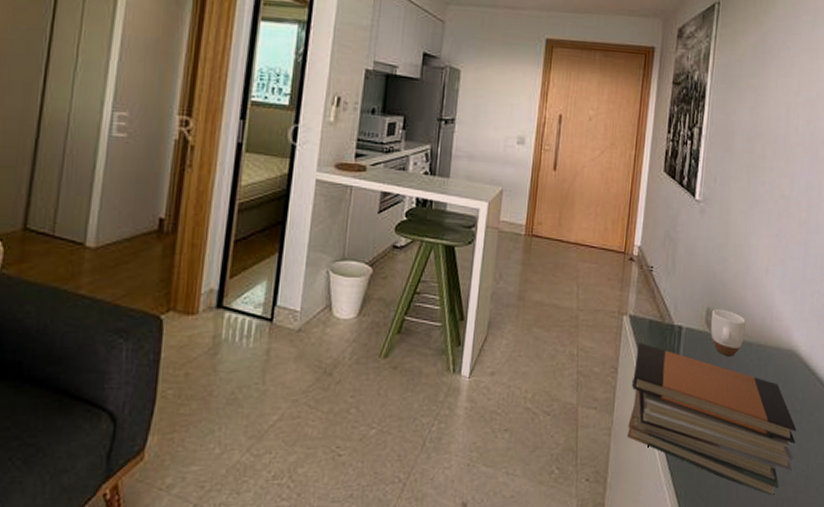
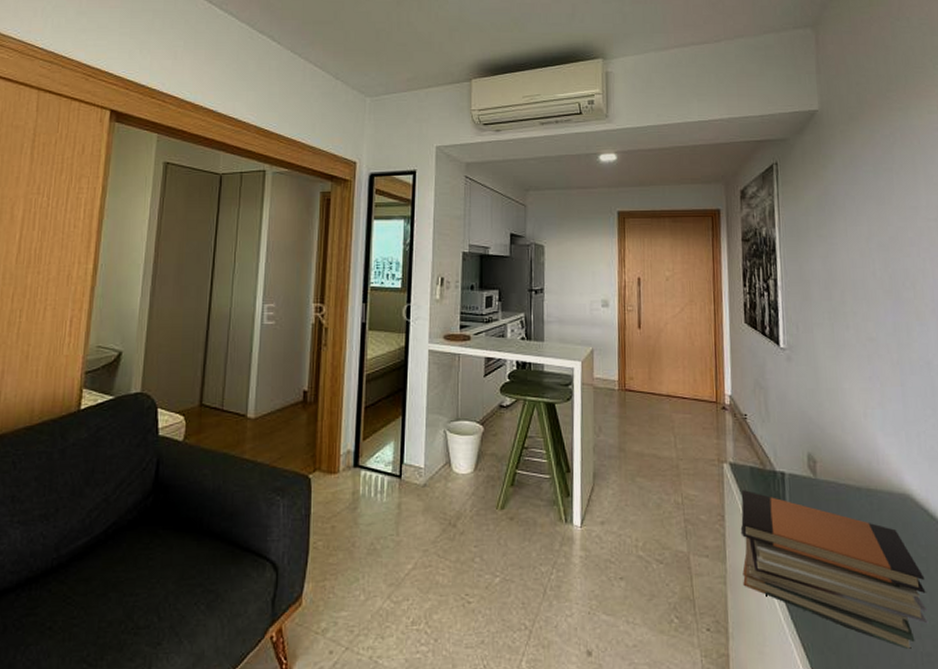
mug: present [710,309,746,357] -> none [813,454,852,502]

